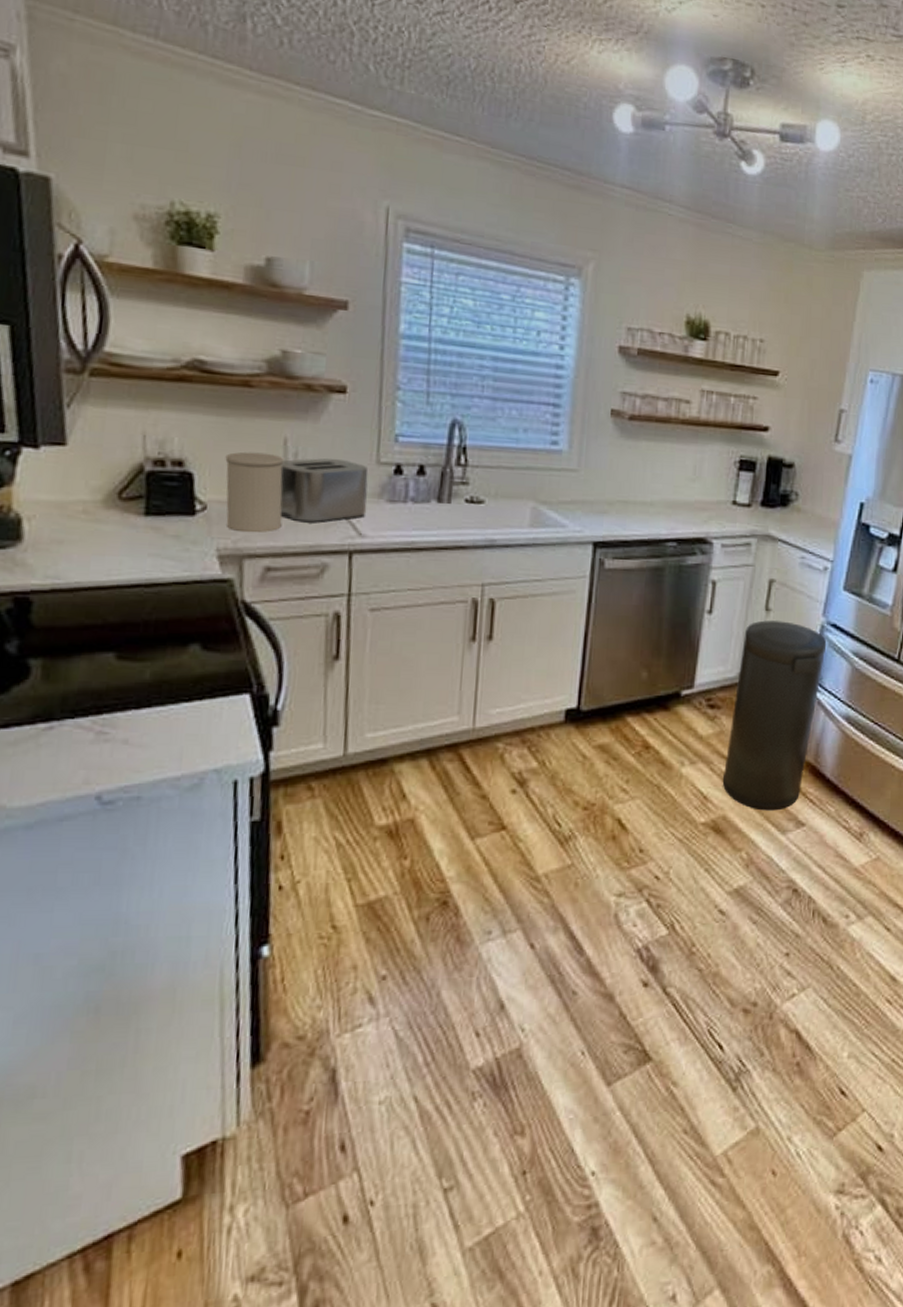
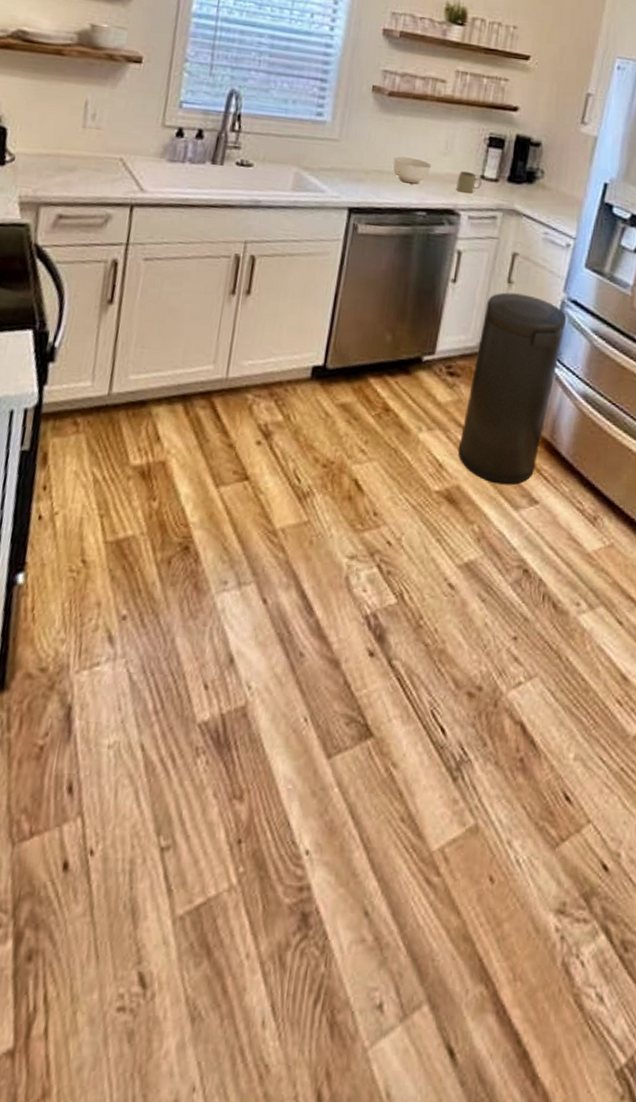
canister: present [225,451,283,533] -> none [30,111,83,184]
toaster: present [279,458,369,525] -> none [75,119,154,179]
bowl: none [638,485,680,514] -> present [393,156,432,184]
mug: none [707,497,734,521] -> present [456,171,482,194]

